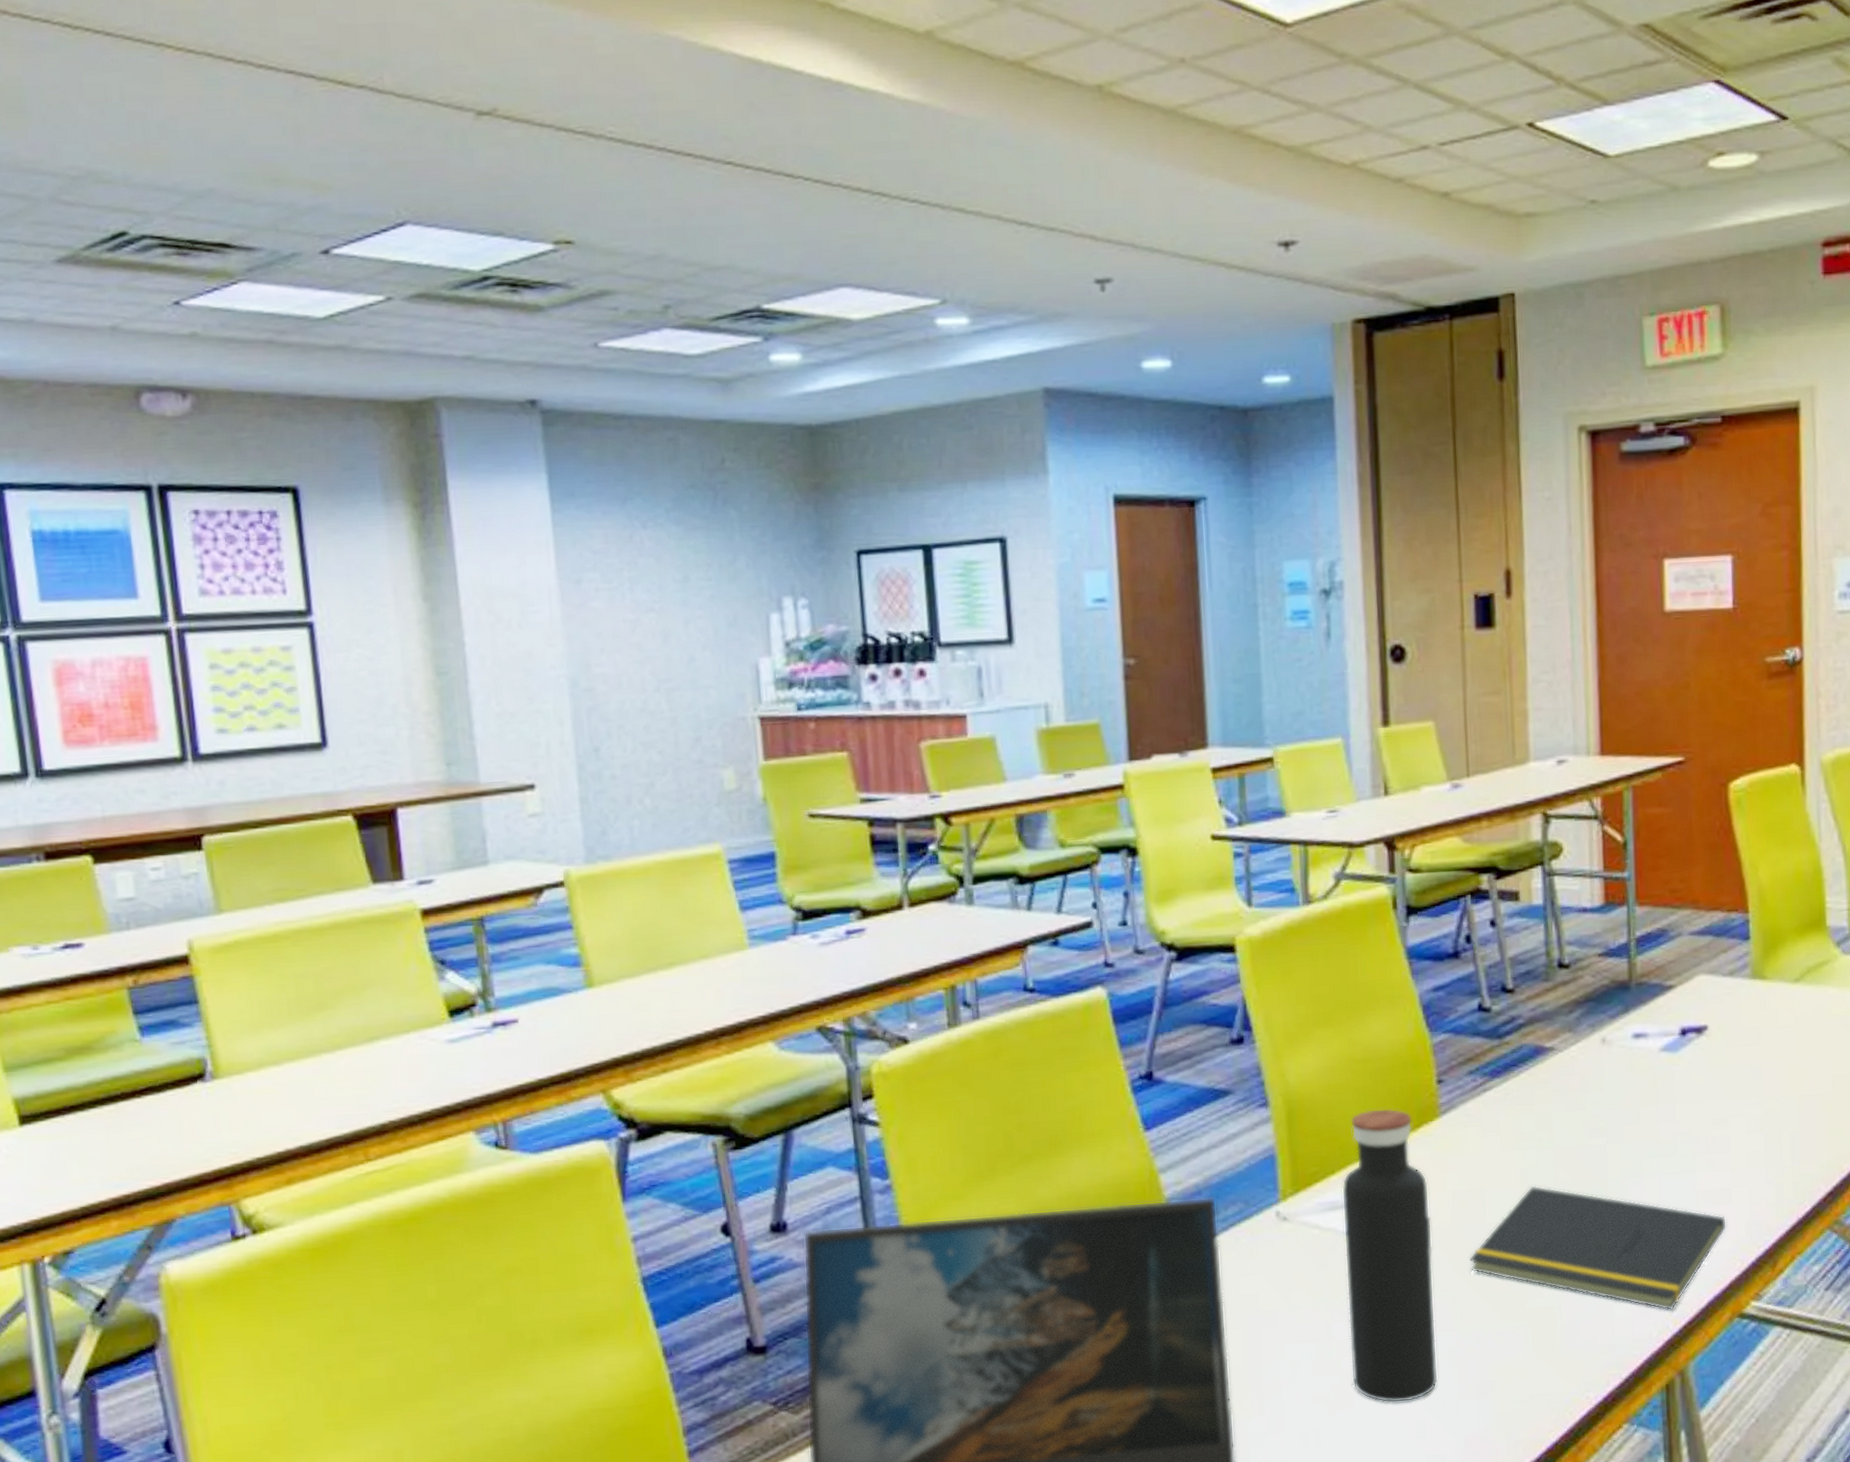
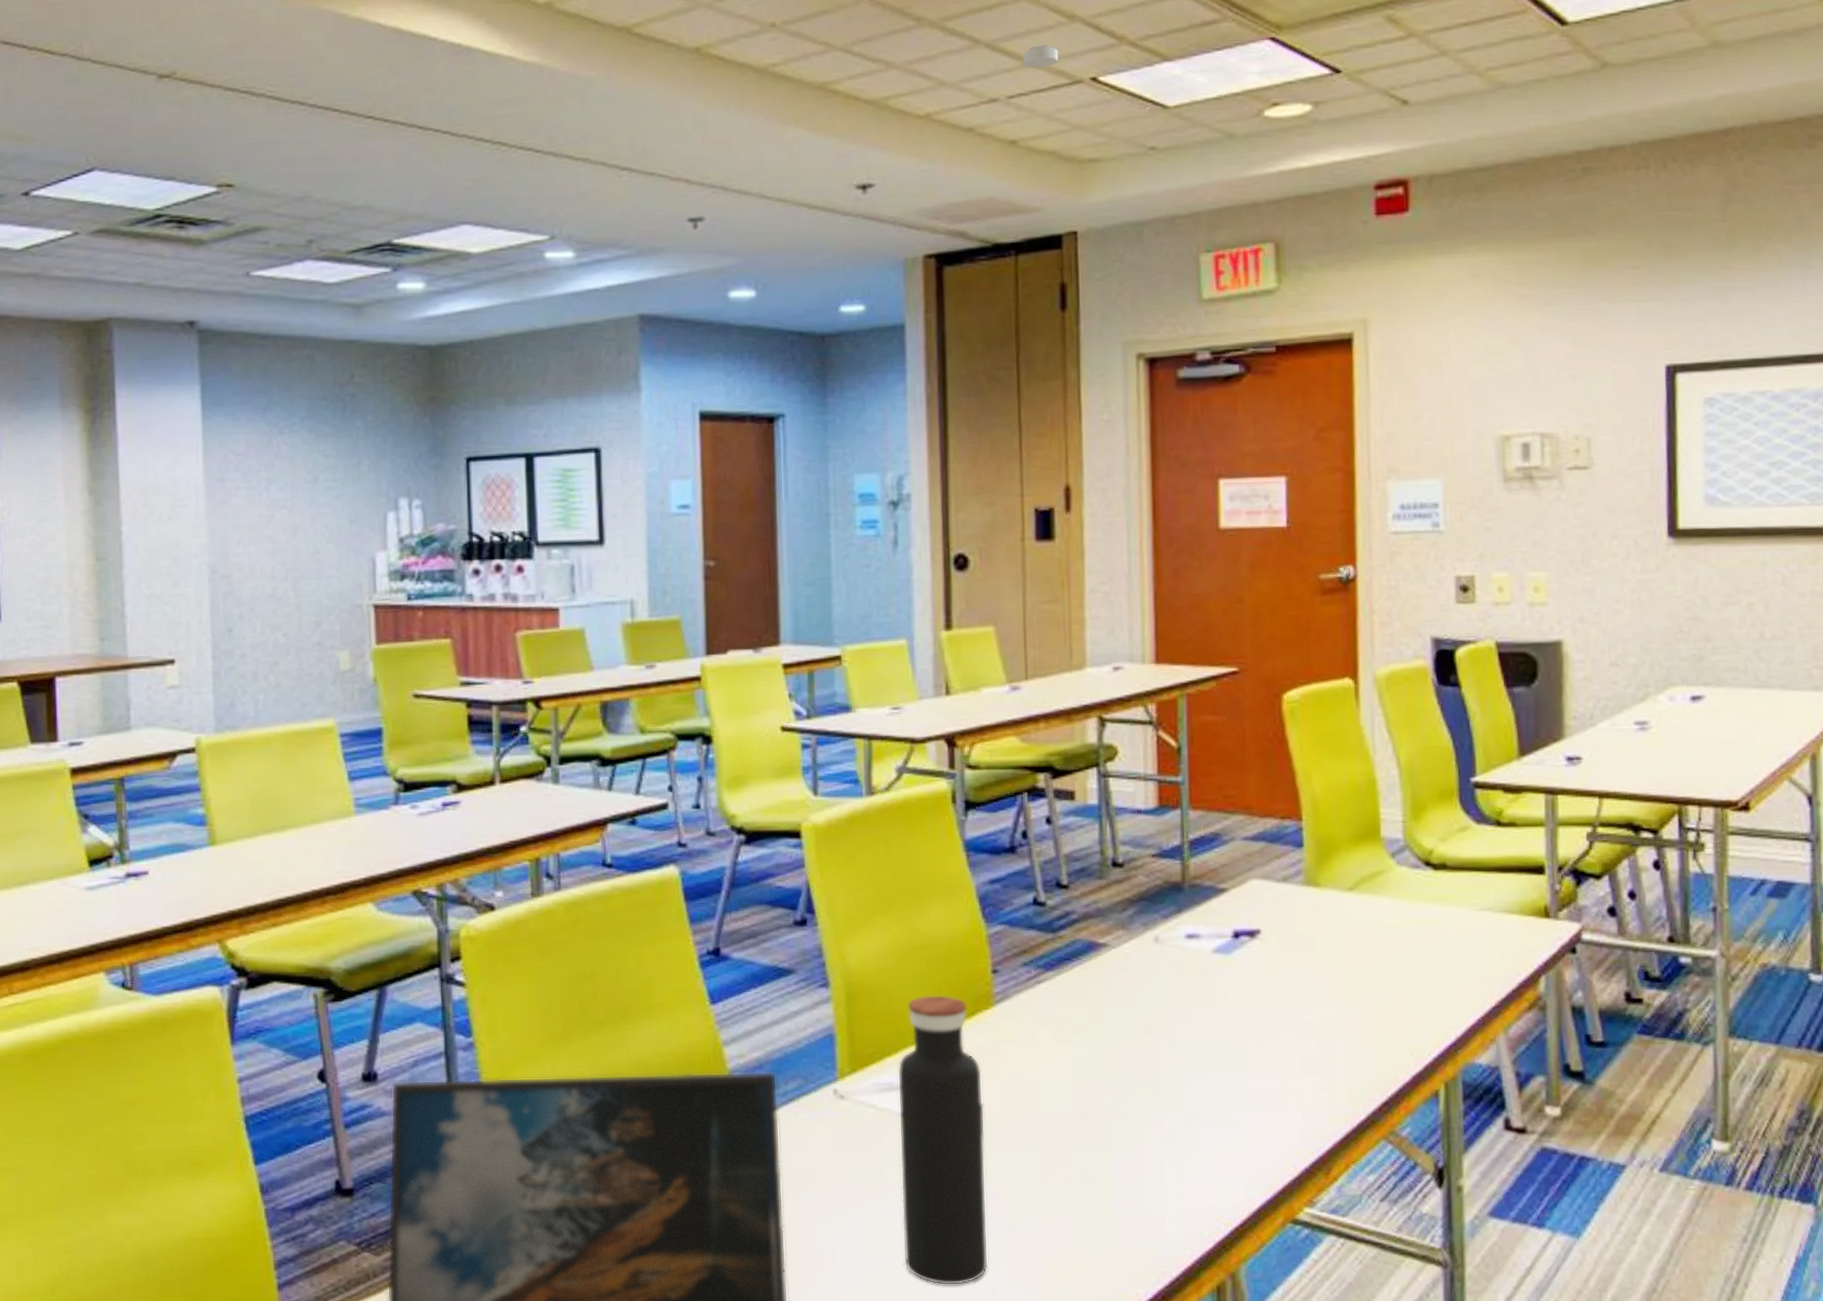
smoke detector: none [1455,86,1493,112] -> present [1023,45,1059,69]
notepad: present [1468,1185,1727,1311] -> none [1020,1078,1280,1212]

